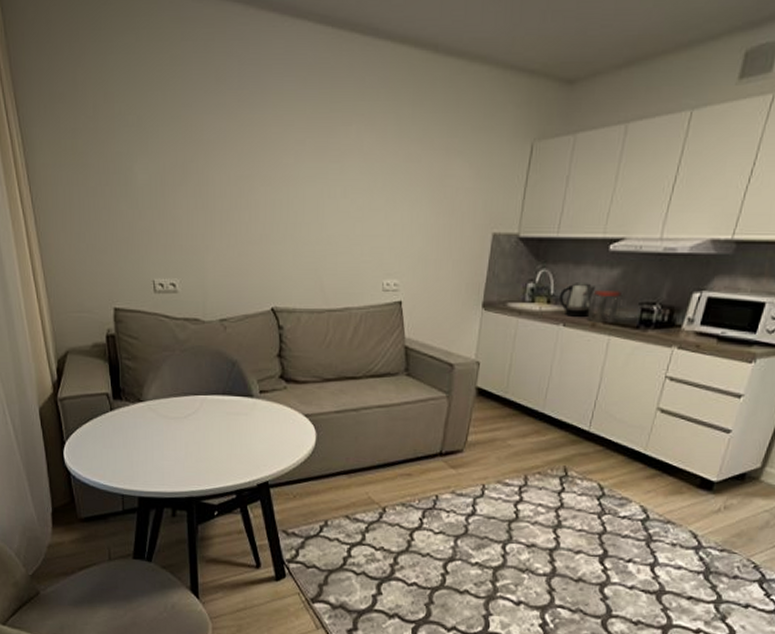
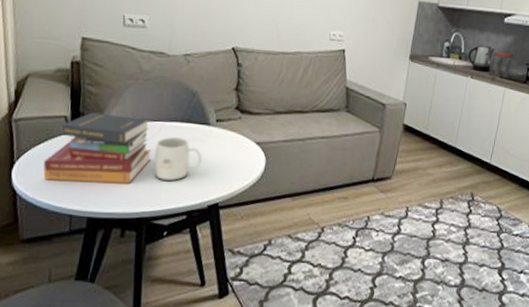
books: none [91,388,195,462] -> present [43,112,152,183]
mug: none [199,412,248,459] -> present [154,137,202,182]

